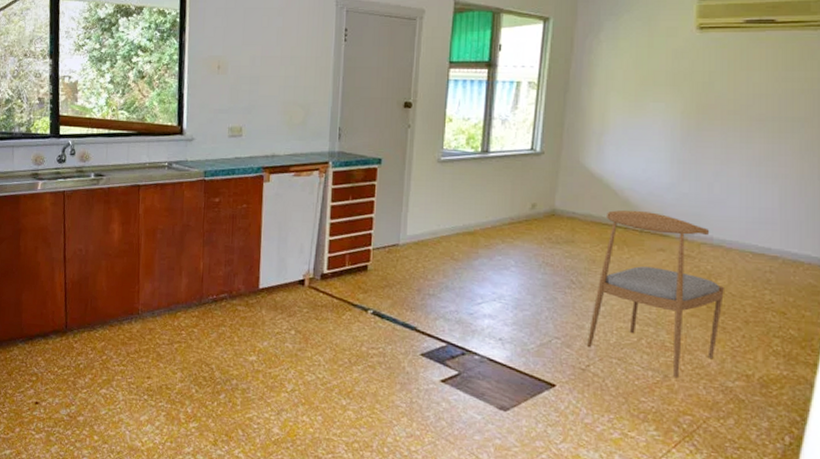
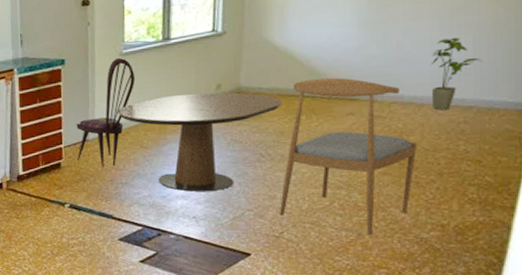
dining chair: none [385,165,452,276] -> present [76,58,136,167]
dining table: none [431,209,596,314] -> present [118,92,283,192]
house plant: none [739,186,788,257] -> present [430,37,482,110]

